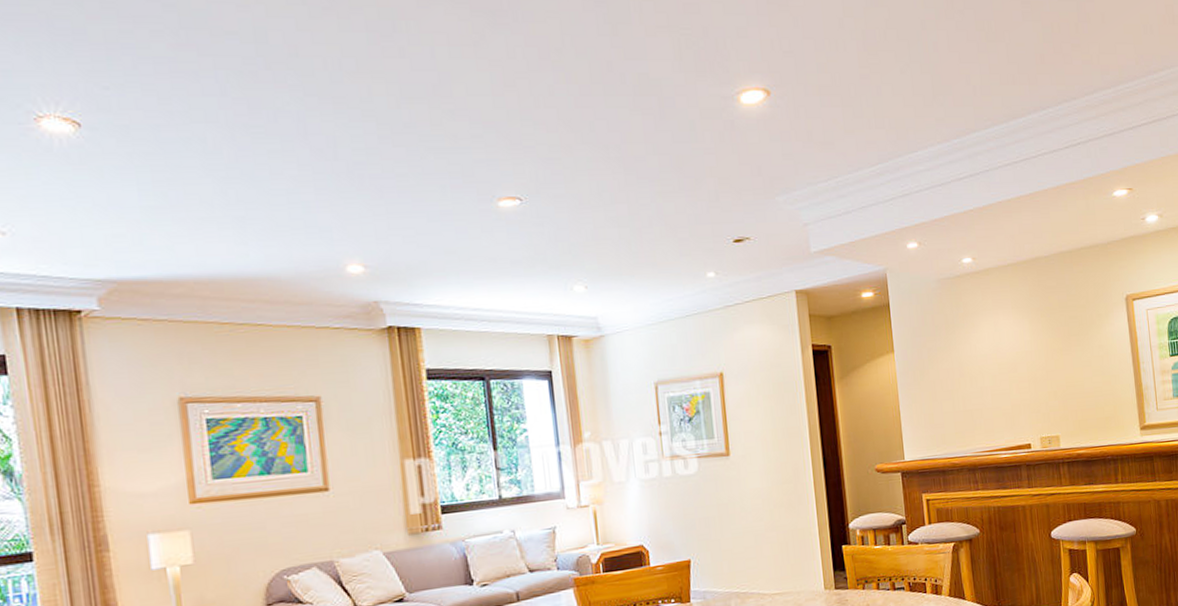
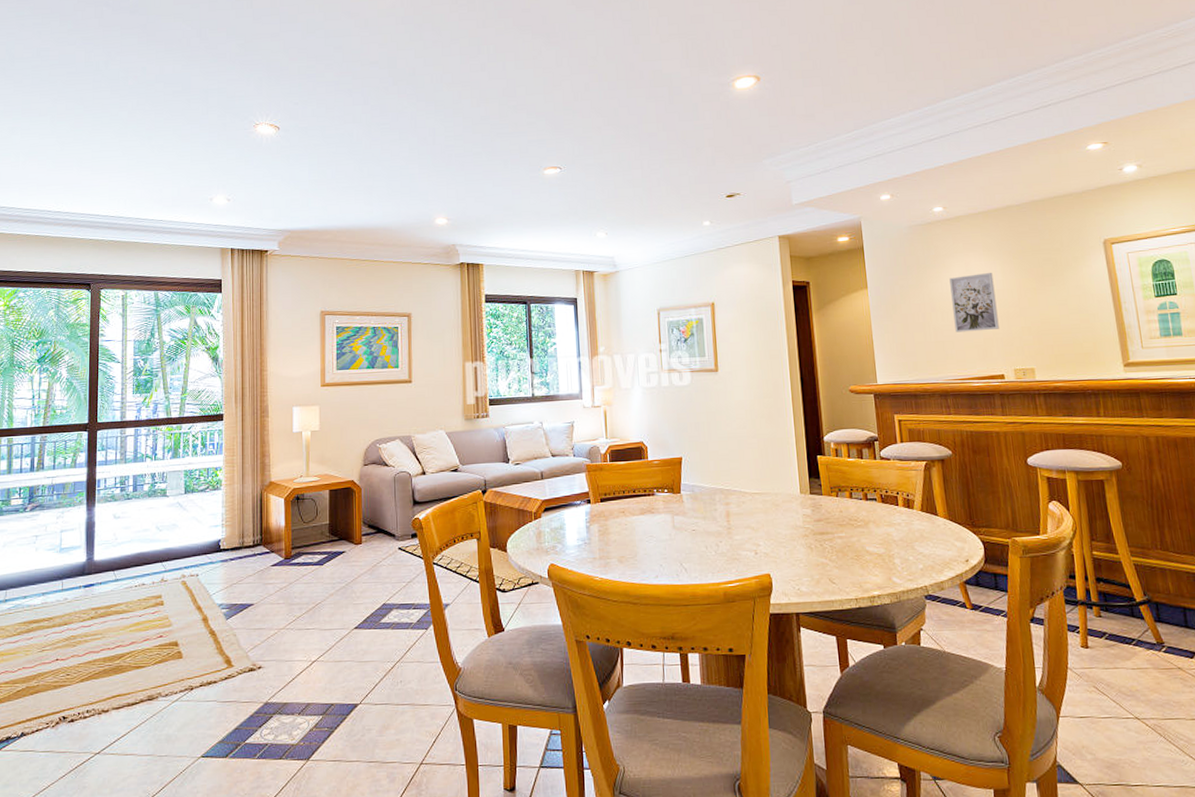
wall art: none [978,331,1027,400] -> present [949,272,999,333]

